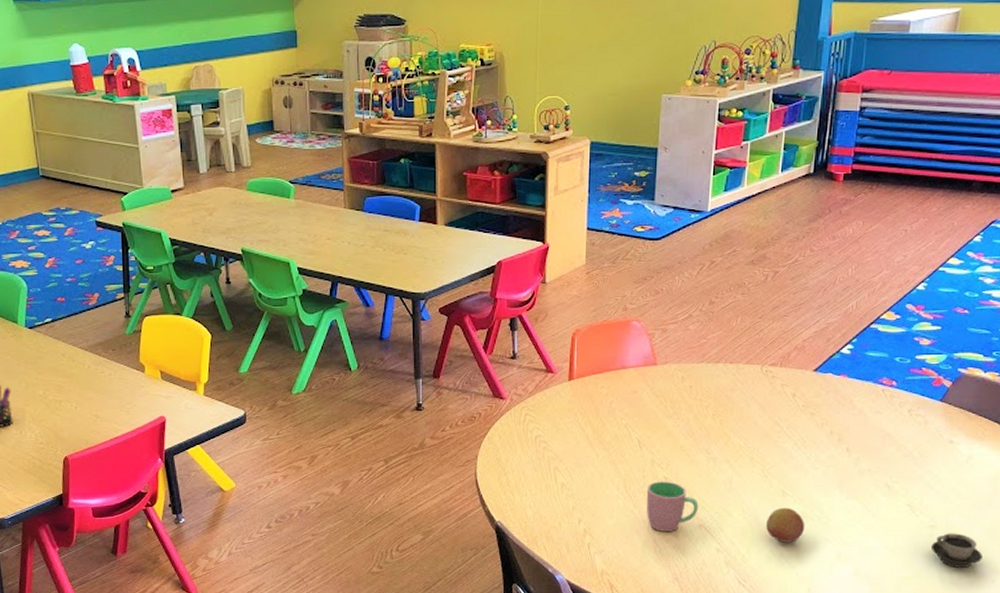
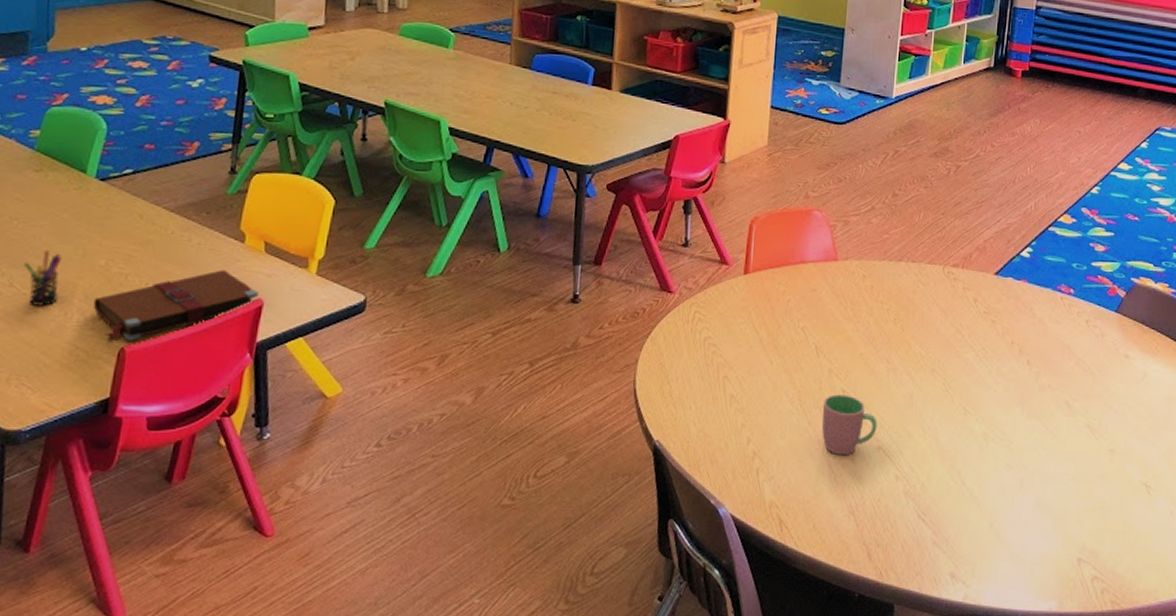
book: none [39,394,161,451] -> present [93,270,258,341]
fruit: present [766,507,805,543] -> none [947,427,987,469]
cup: present [930,533,982,569] -> none [1111,458,1160,499]

